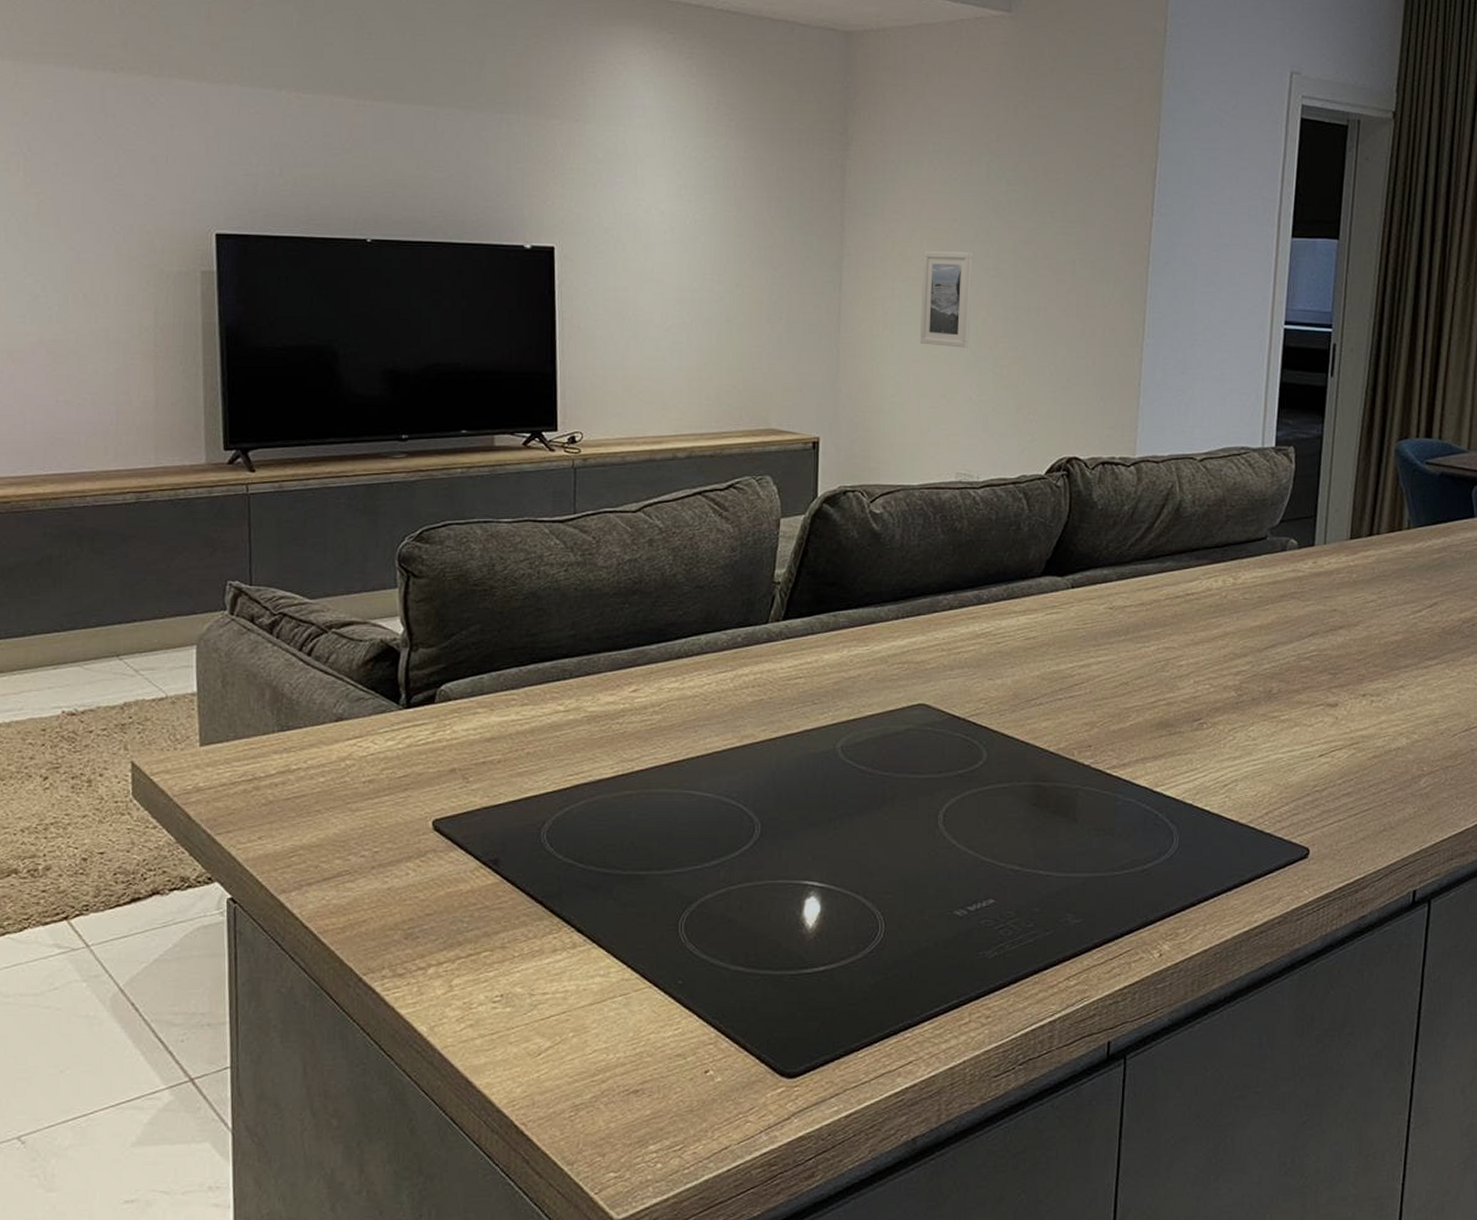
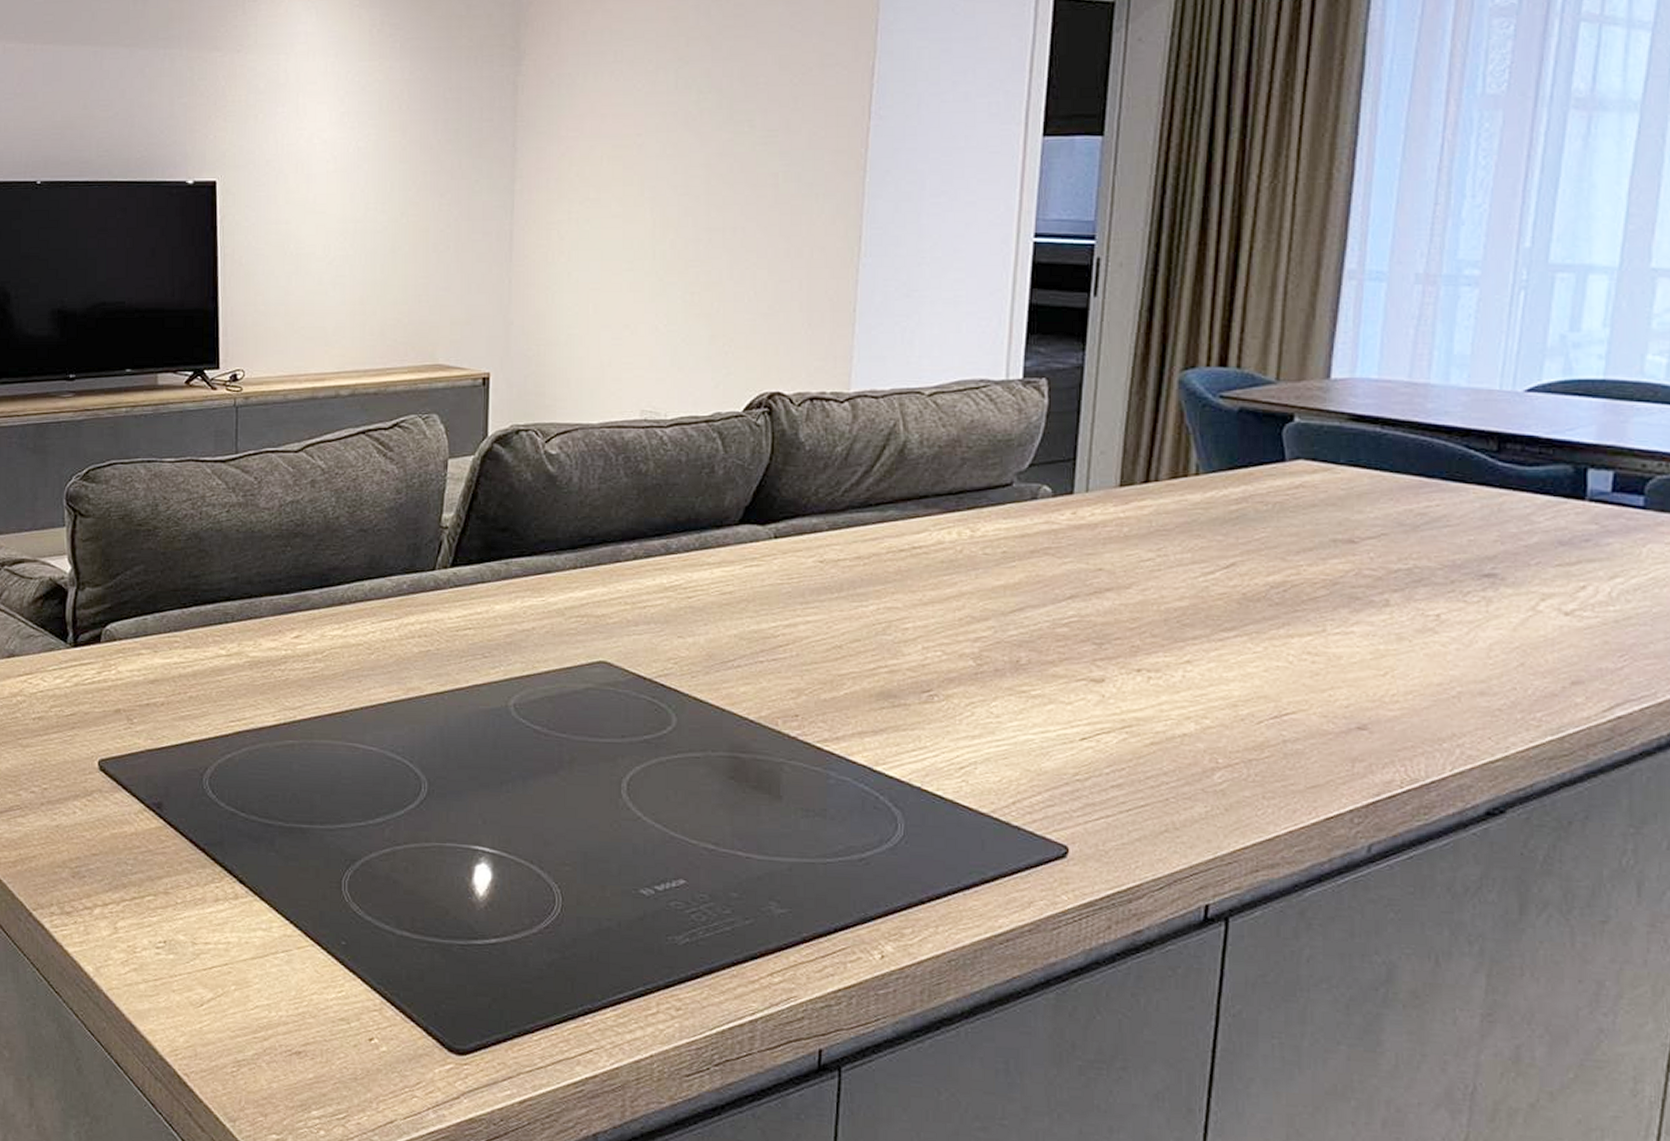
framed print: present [919,251,973,348] -> none [599,169,660,274]

